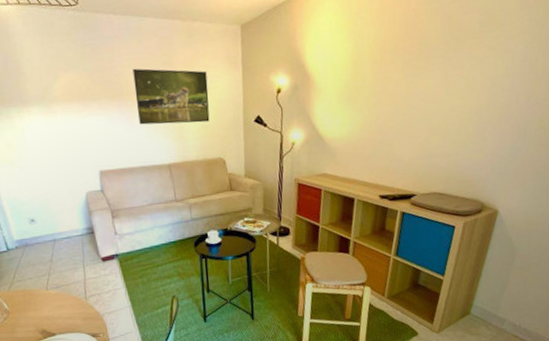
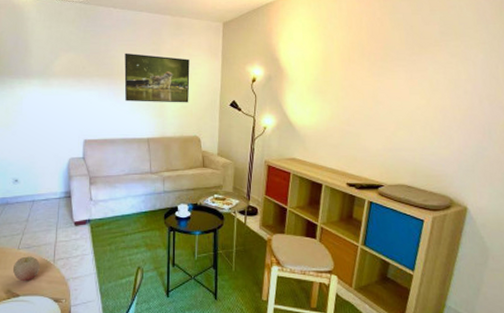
fruit: none [44,295,73,320] -> present [12,256,40,281]

